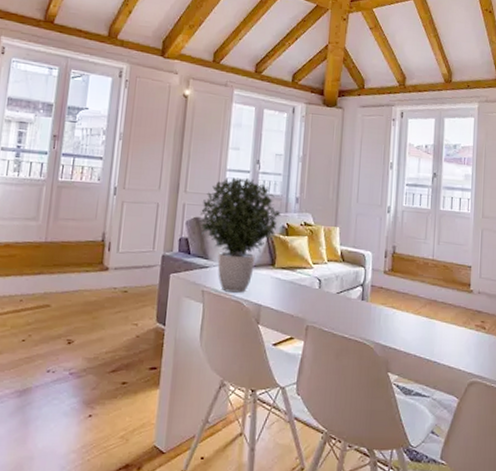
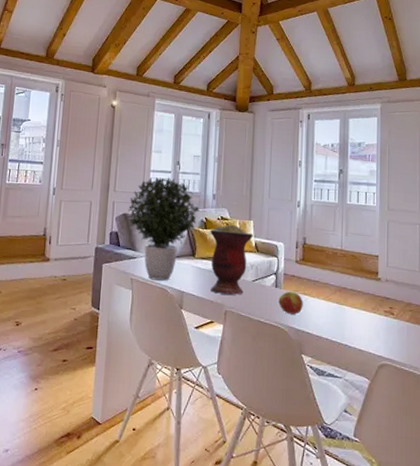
vase: none [291,230,339,309] -> present [210,224,253,295]
apple: none [364,304,391,330] -> present [278,291,303,315]

